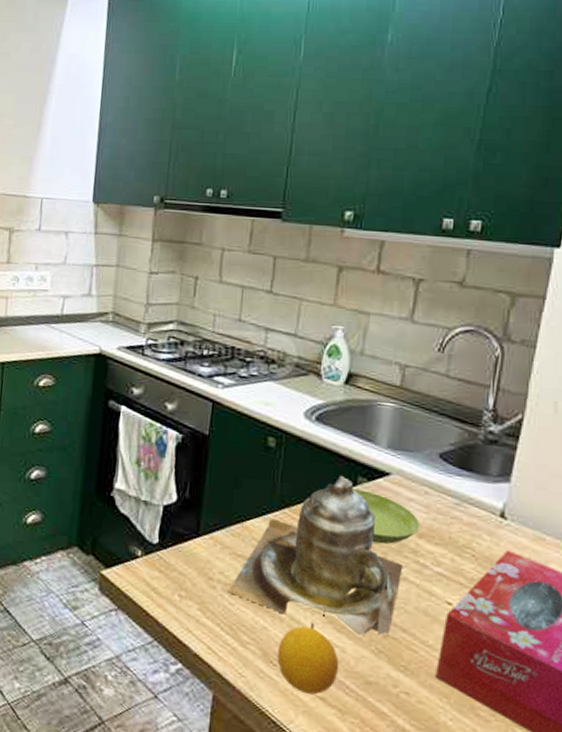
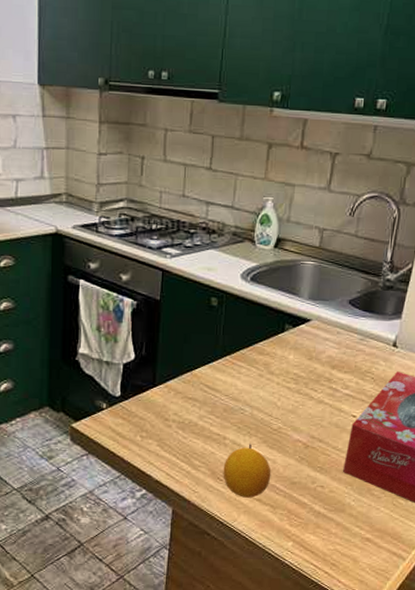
teapot: present [227,475,403,637] -> none [181,324,320,450]
saucer: present [352,489,419,544] -> none [281,335,333,377]

